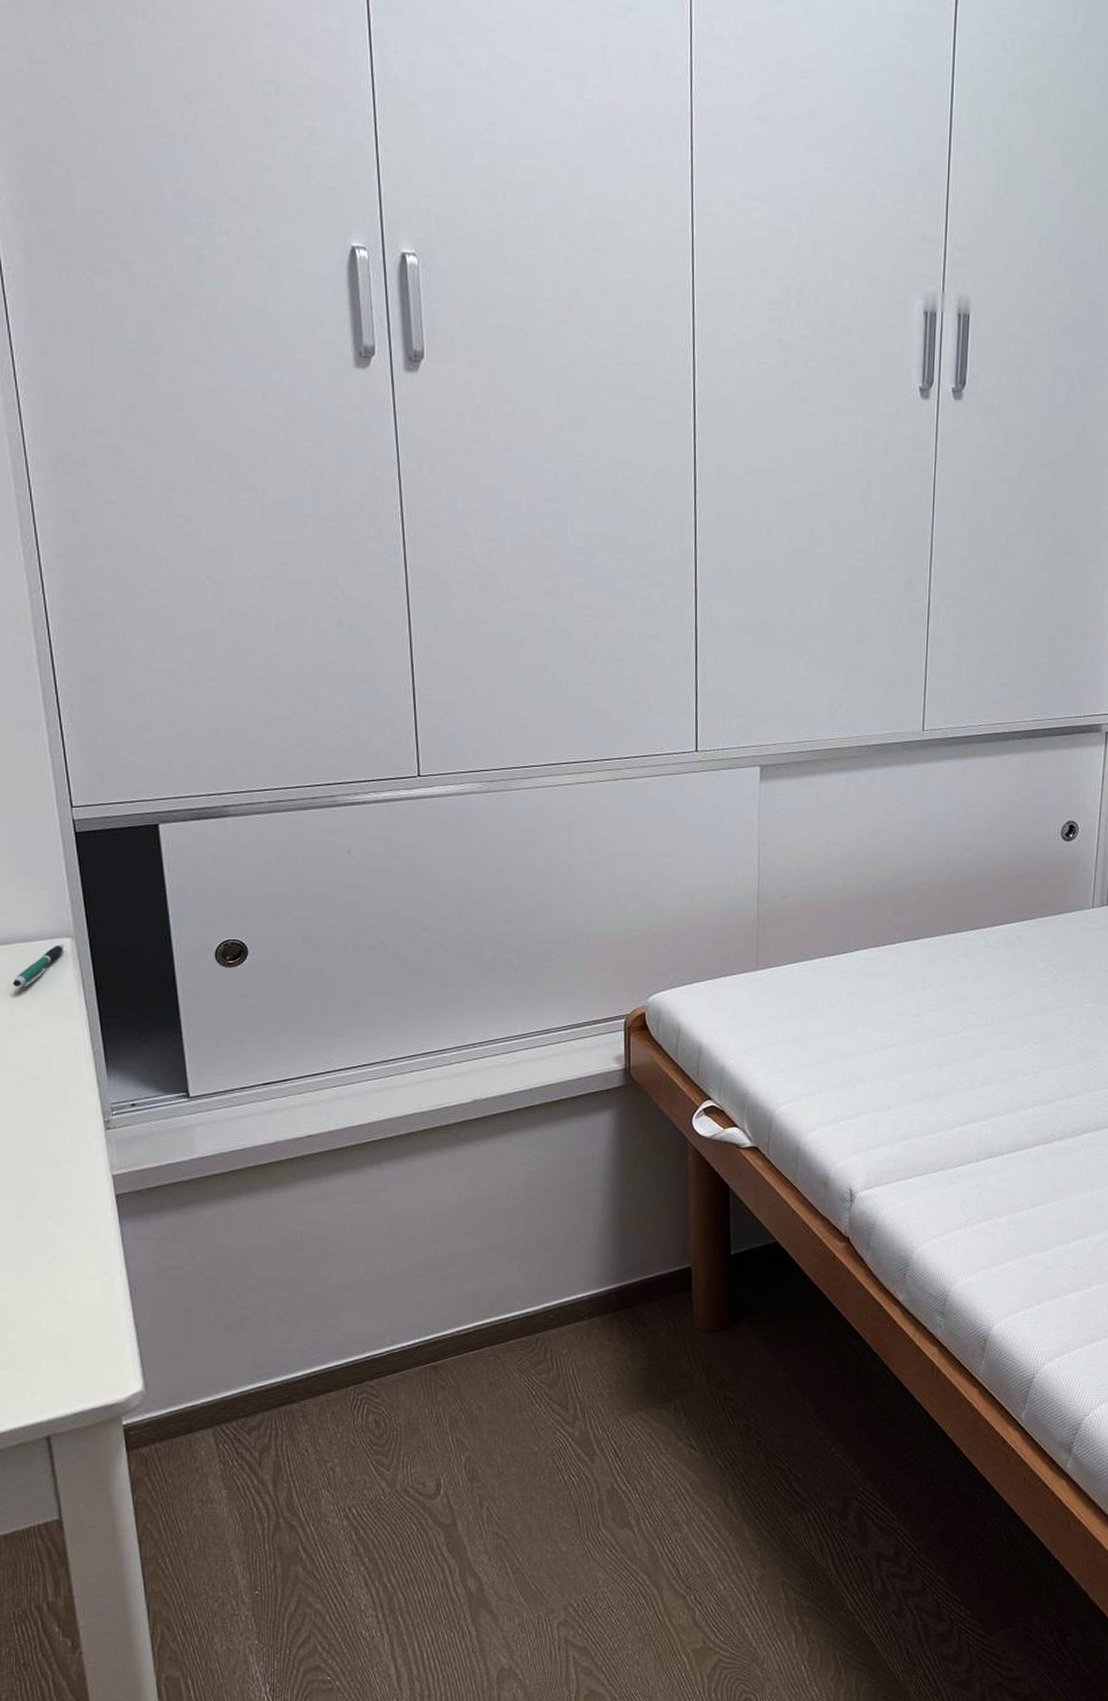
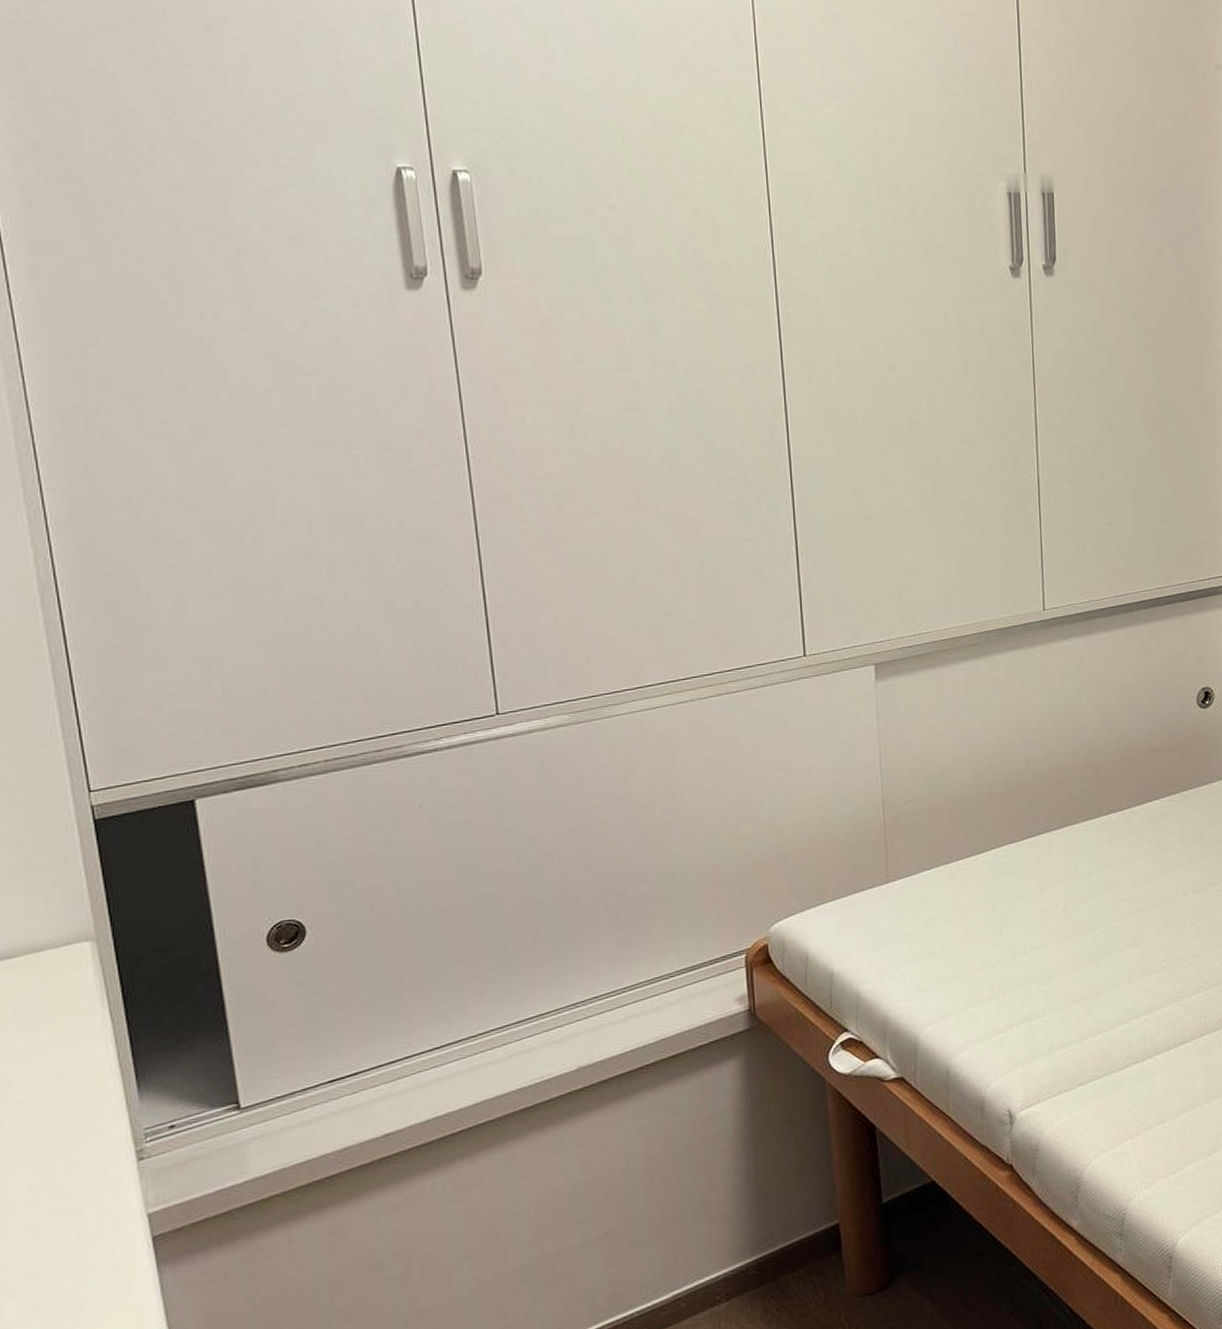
pen: present [12,944,65,987] -> none [19,950,83,1007]

